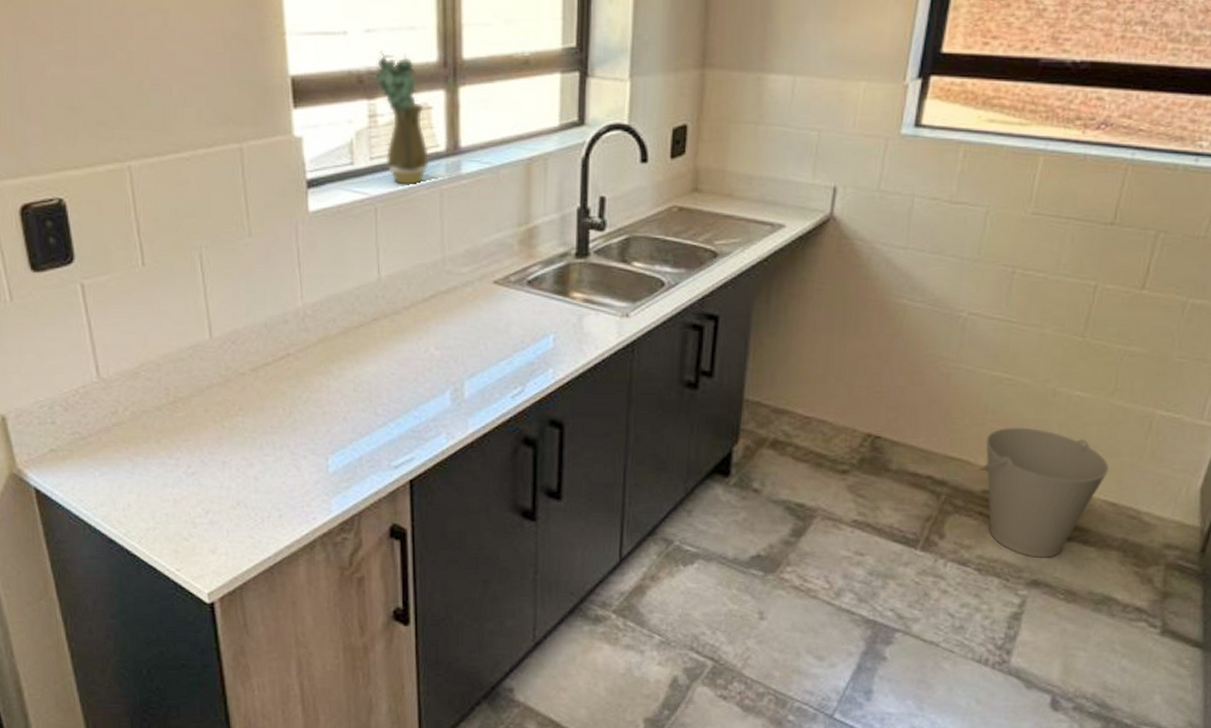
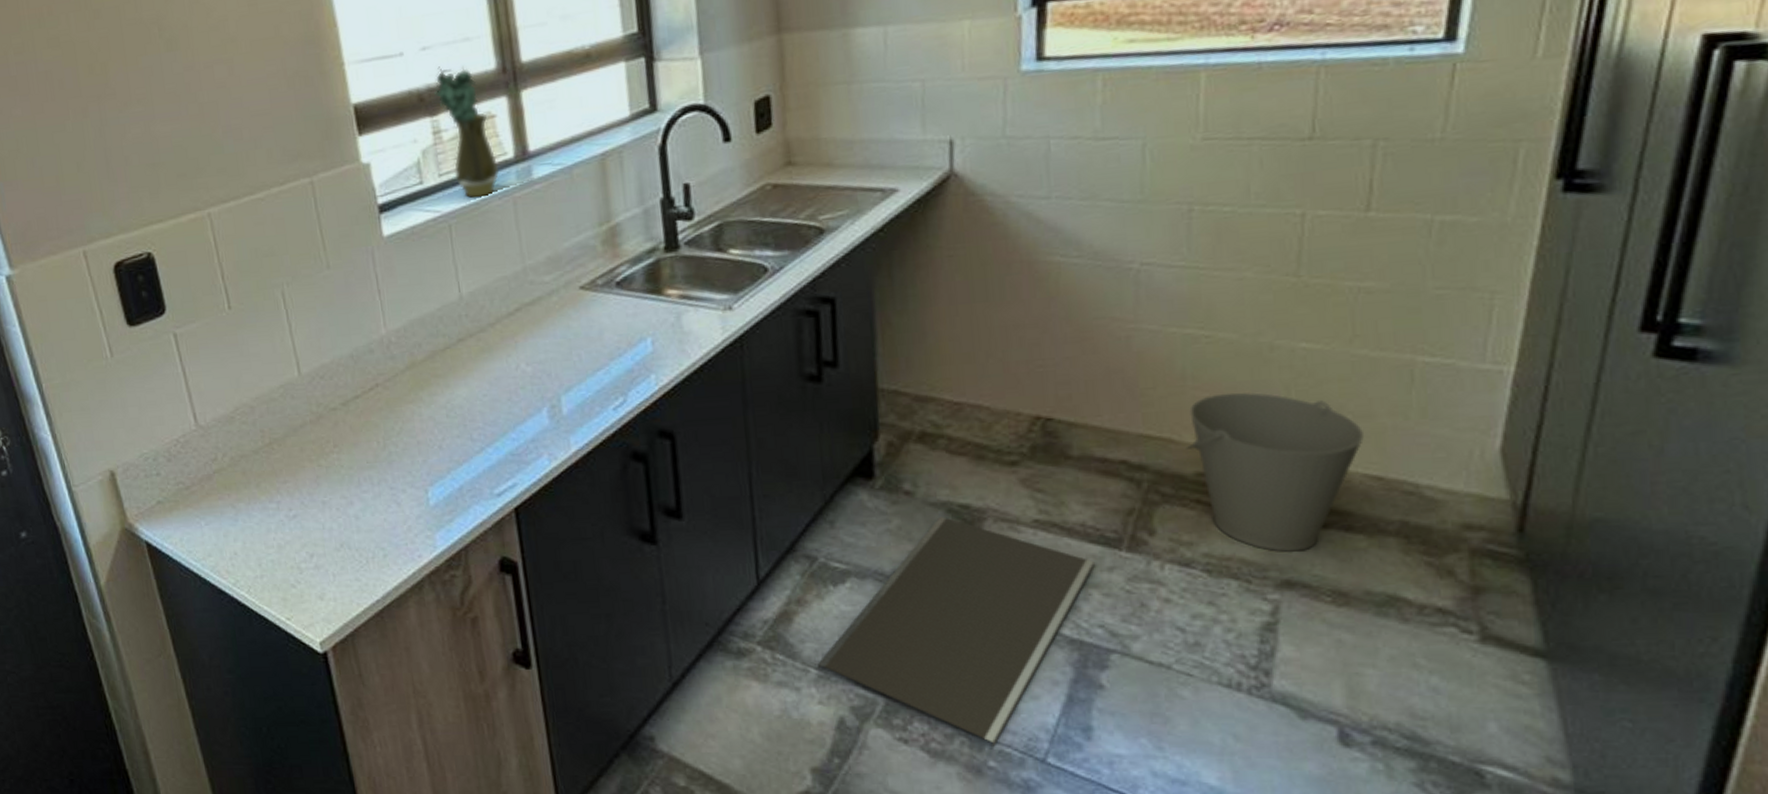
door mat: none [661,511,895,705] -> present [818,515,1095,748]

